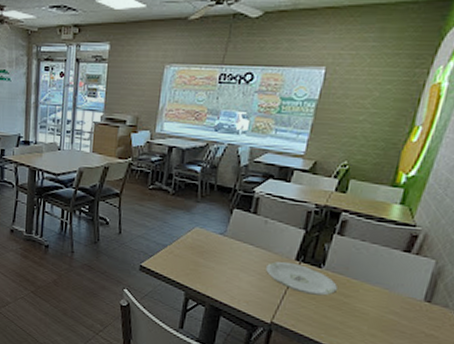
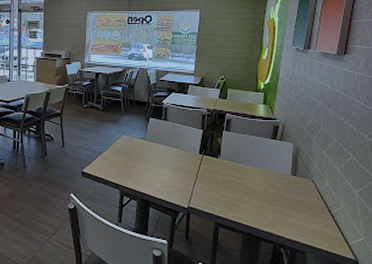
plate: present [266,261,339,296] -> none [179,156,233,180]

